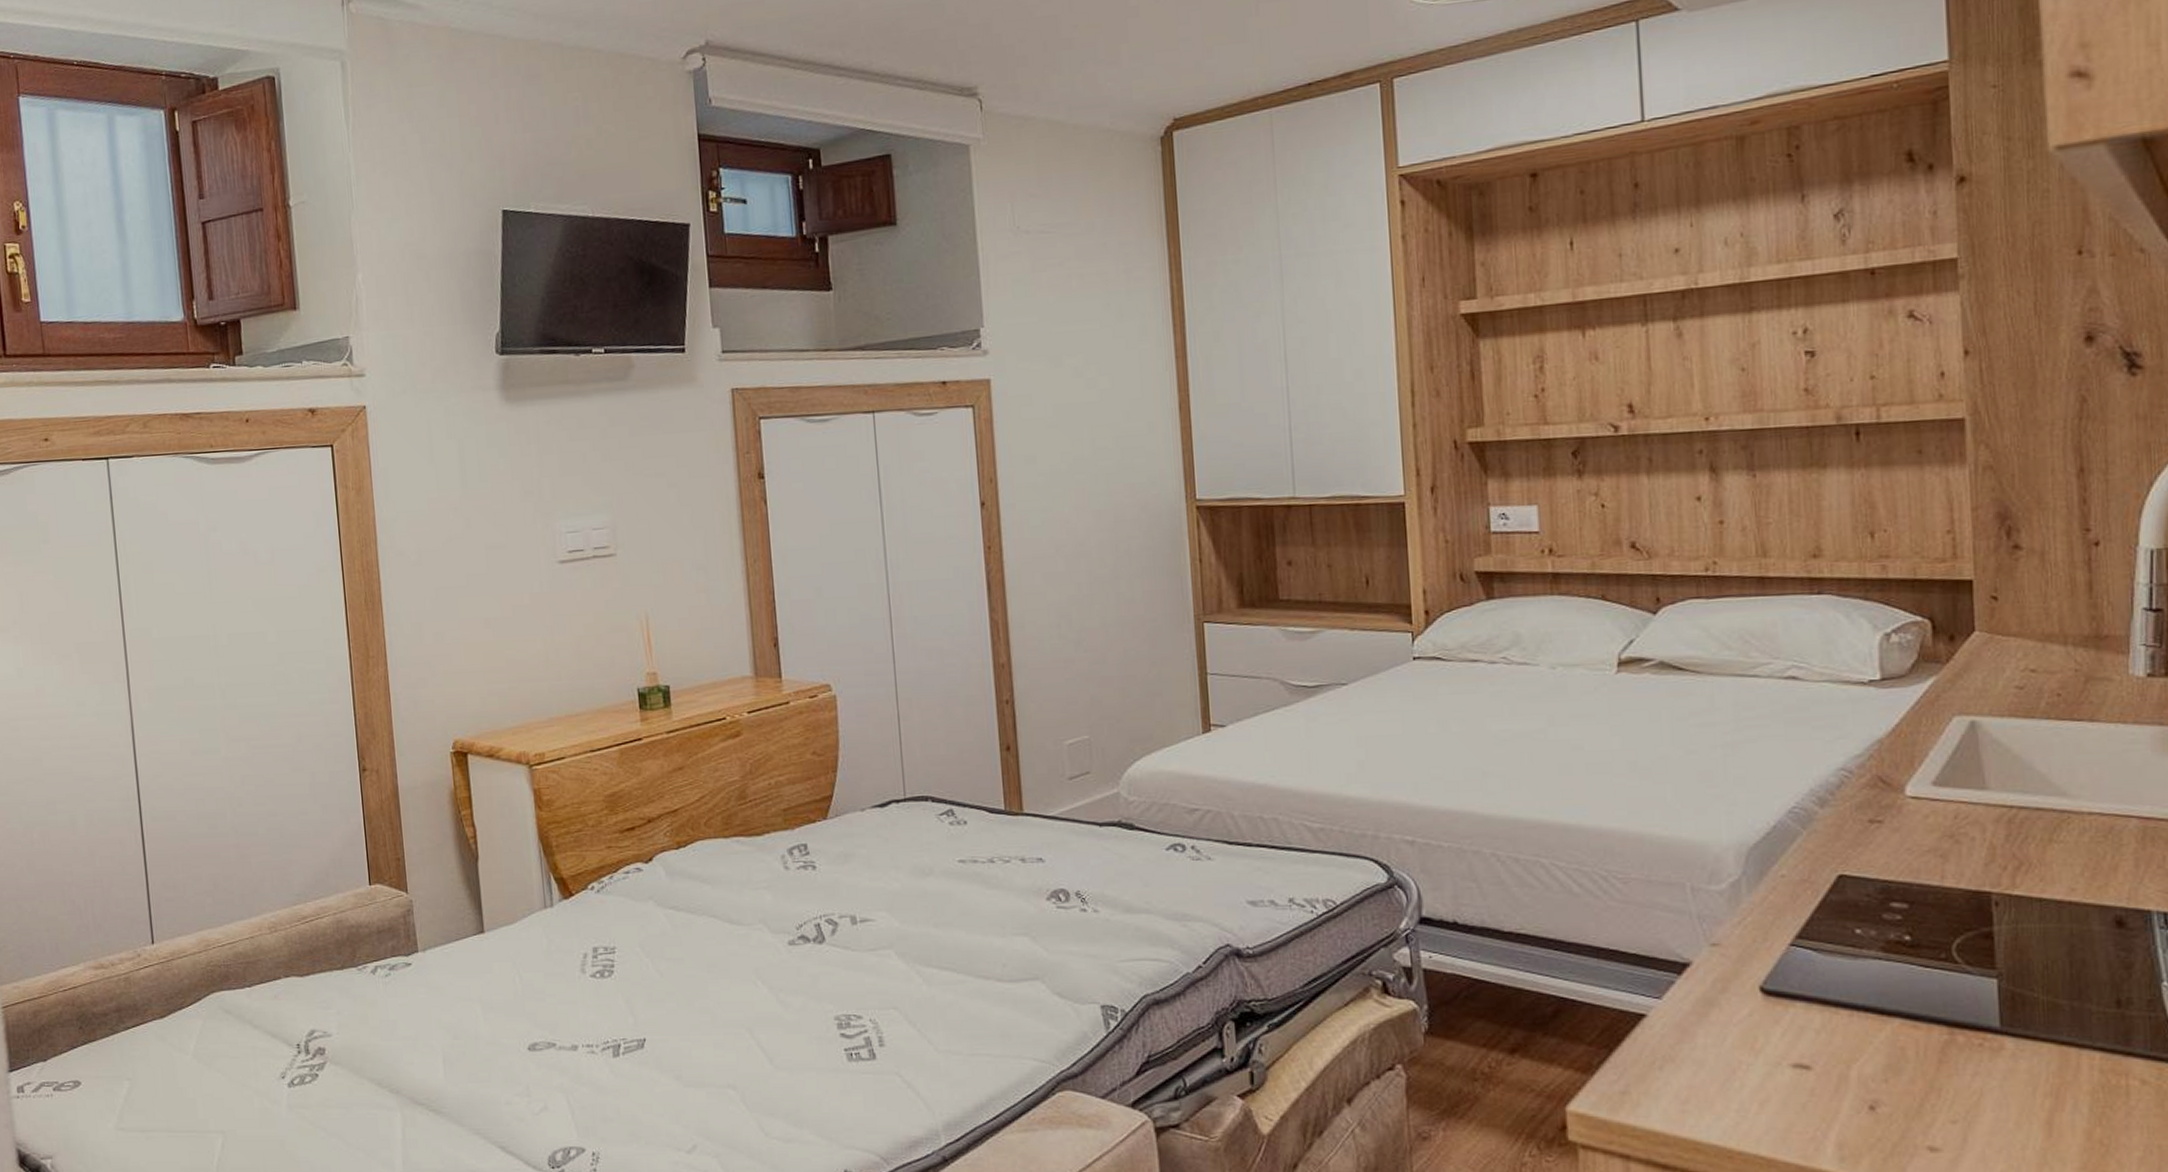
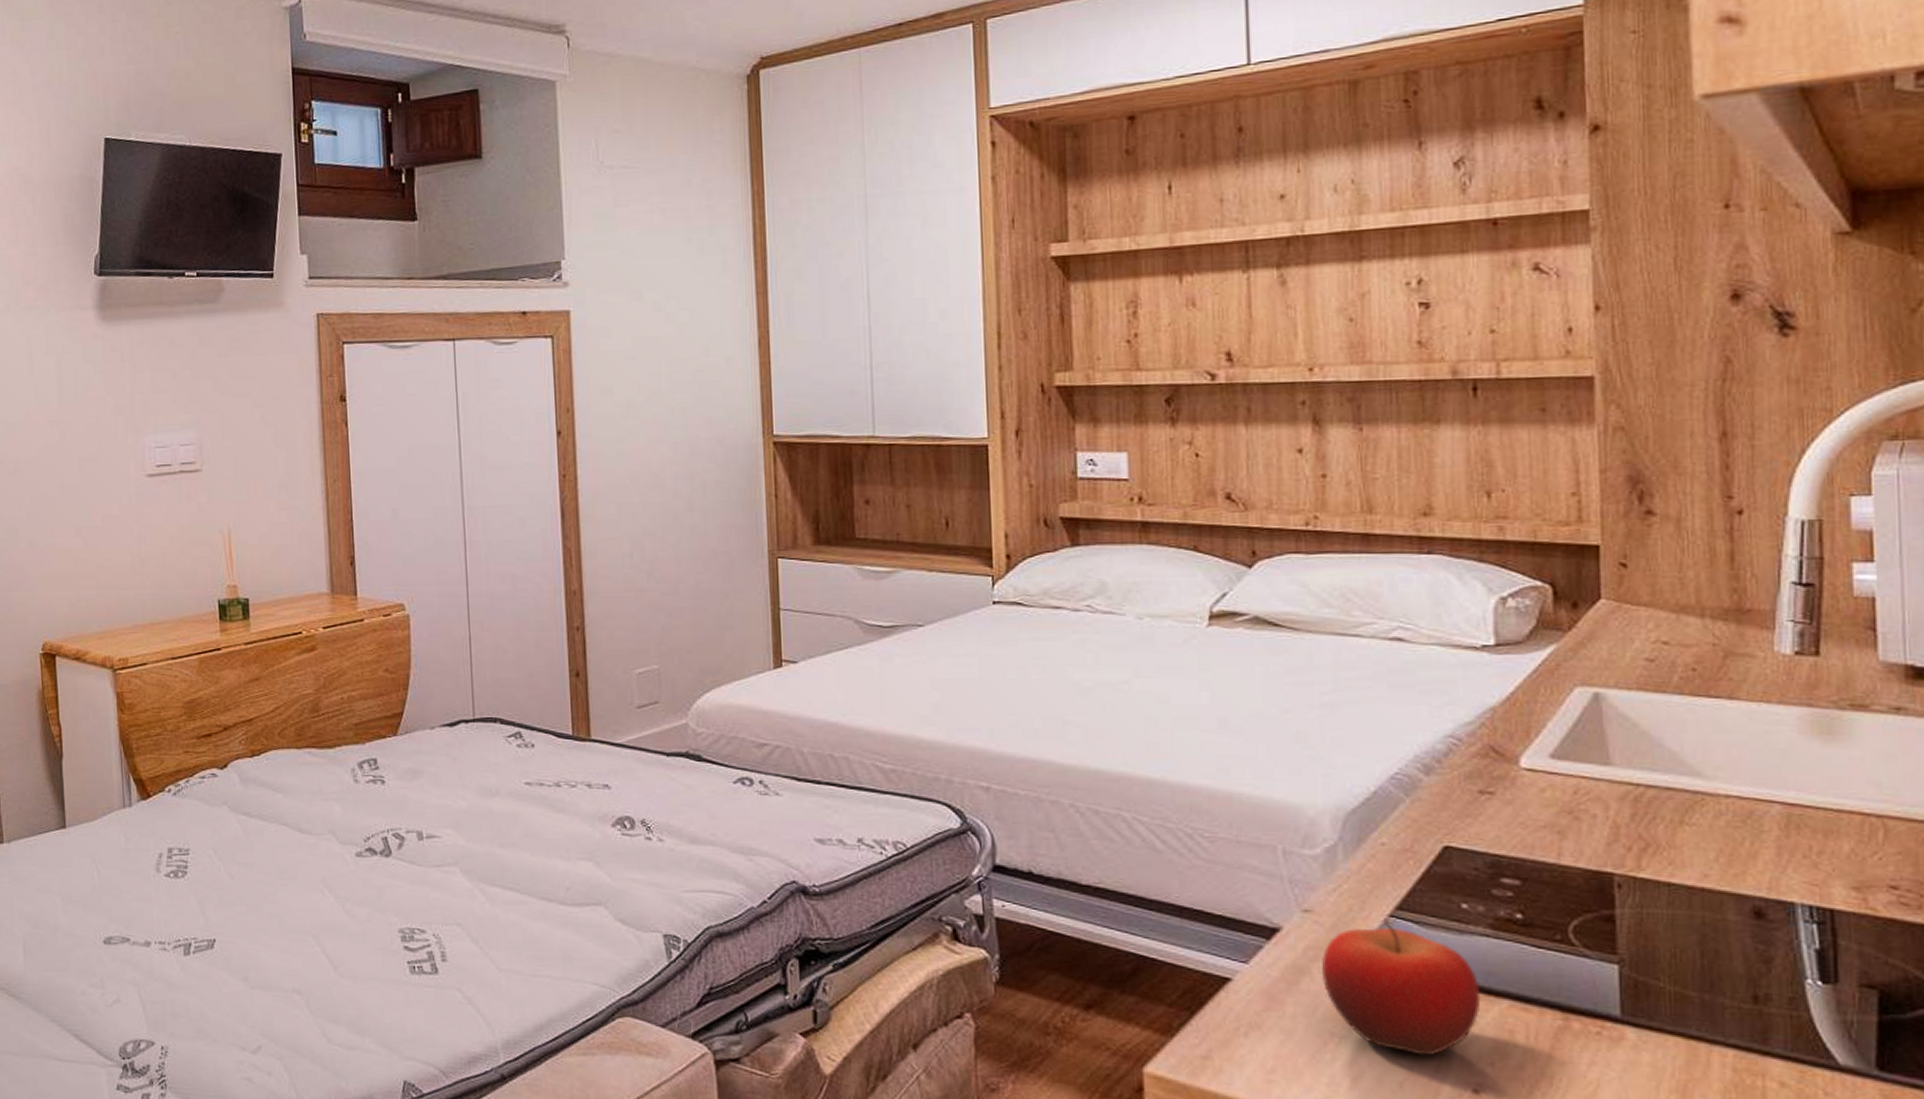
fruit: none [1729,948,1875,1077] -> present [1321,919,1481,1056]

